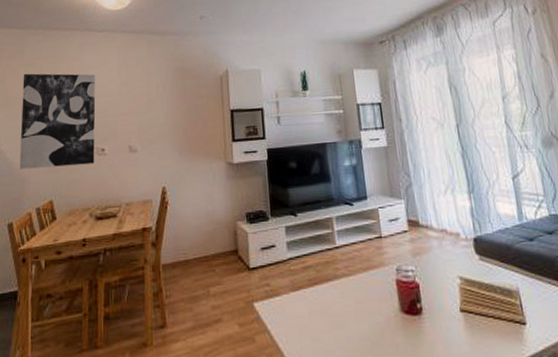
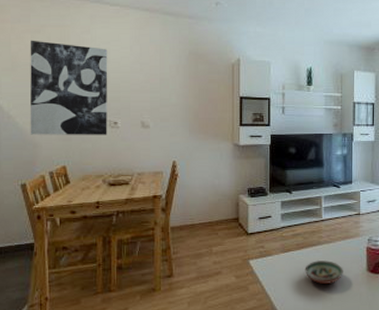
decorative bowl: none [321,299,371,331] -> present [305,261,343,284]

